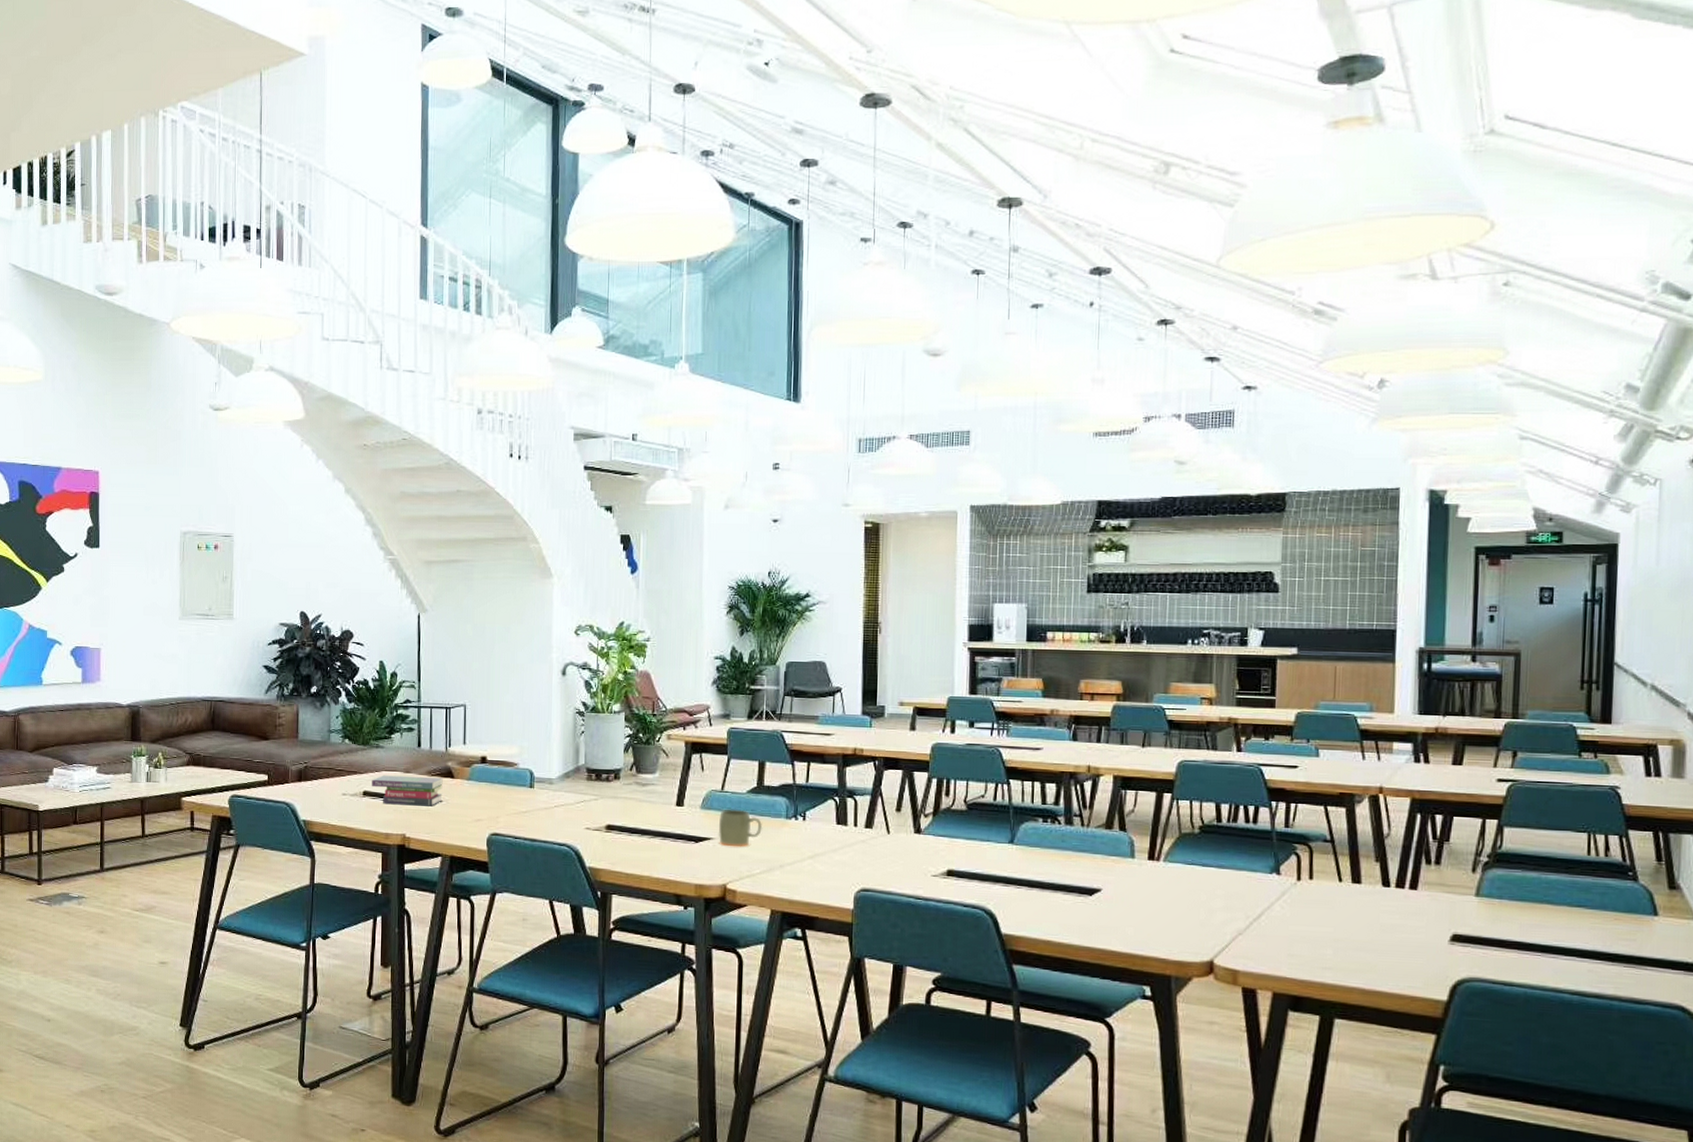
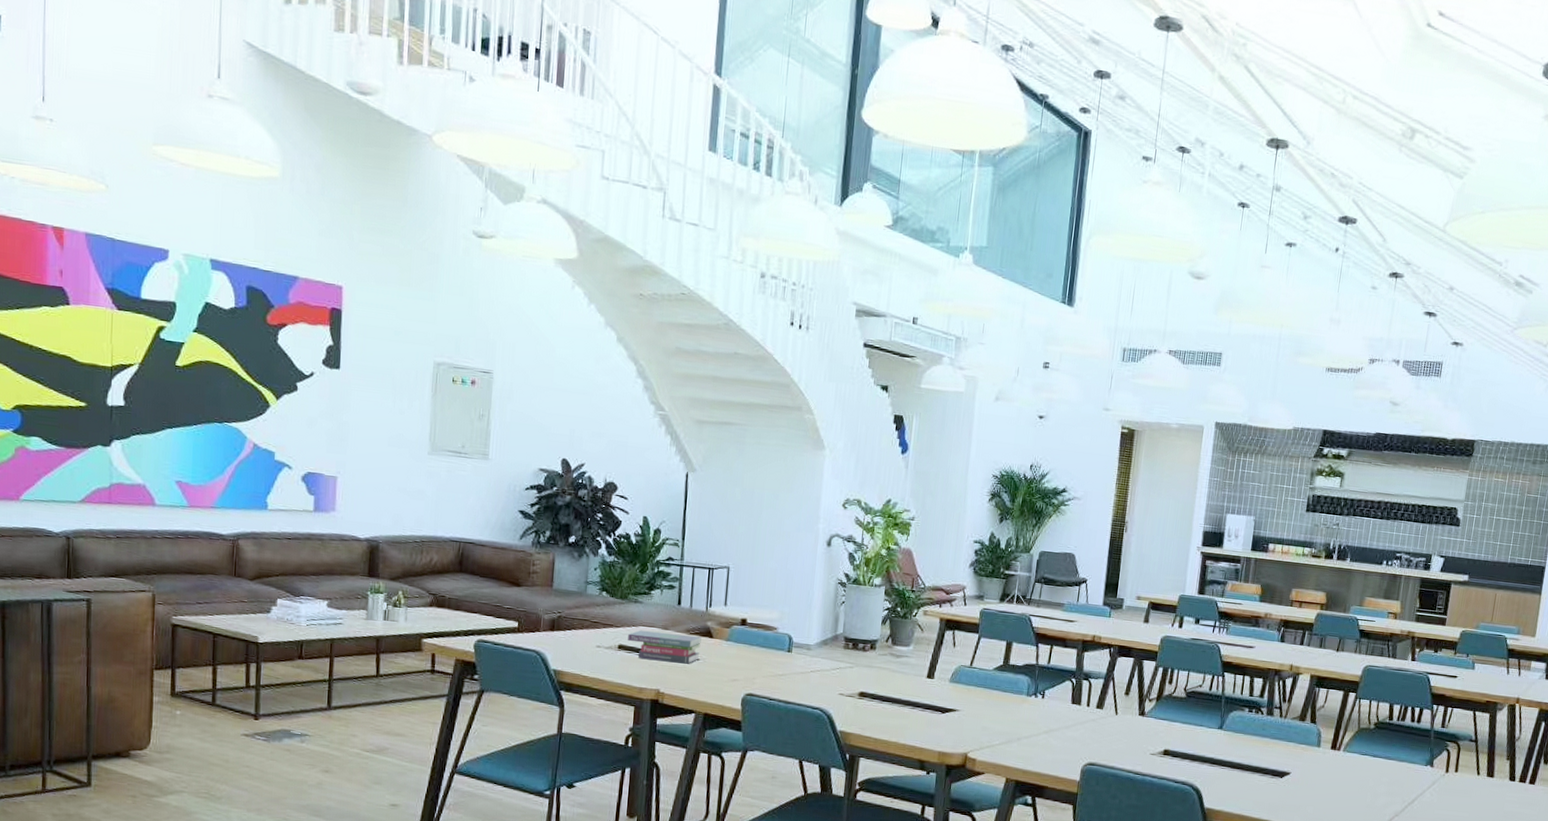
mug: present [718,809,763,847] -> none [963,684,1005,720]

